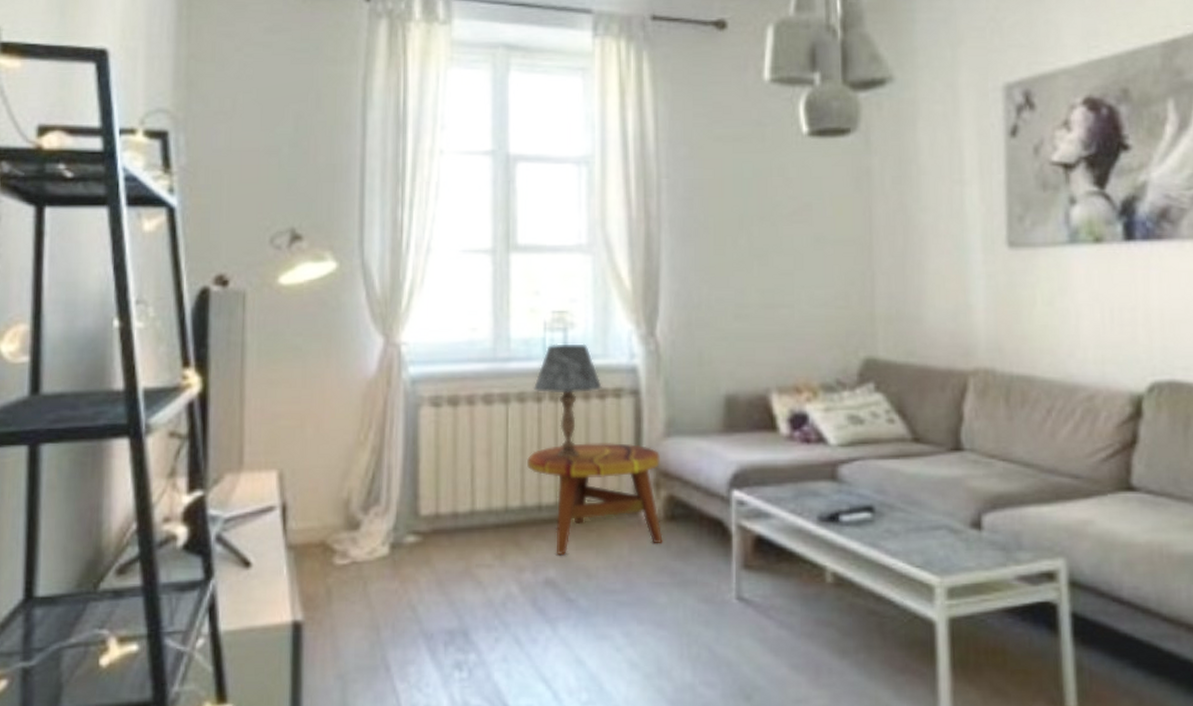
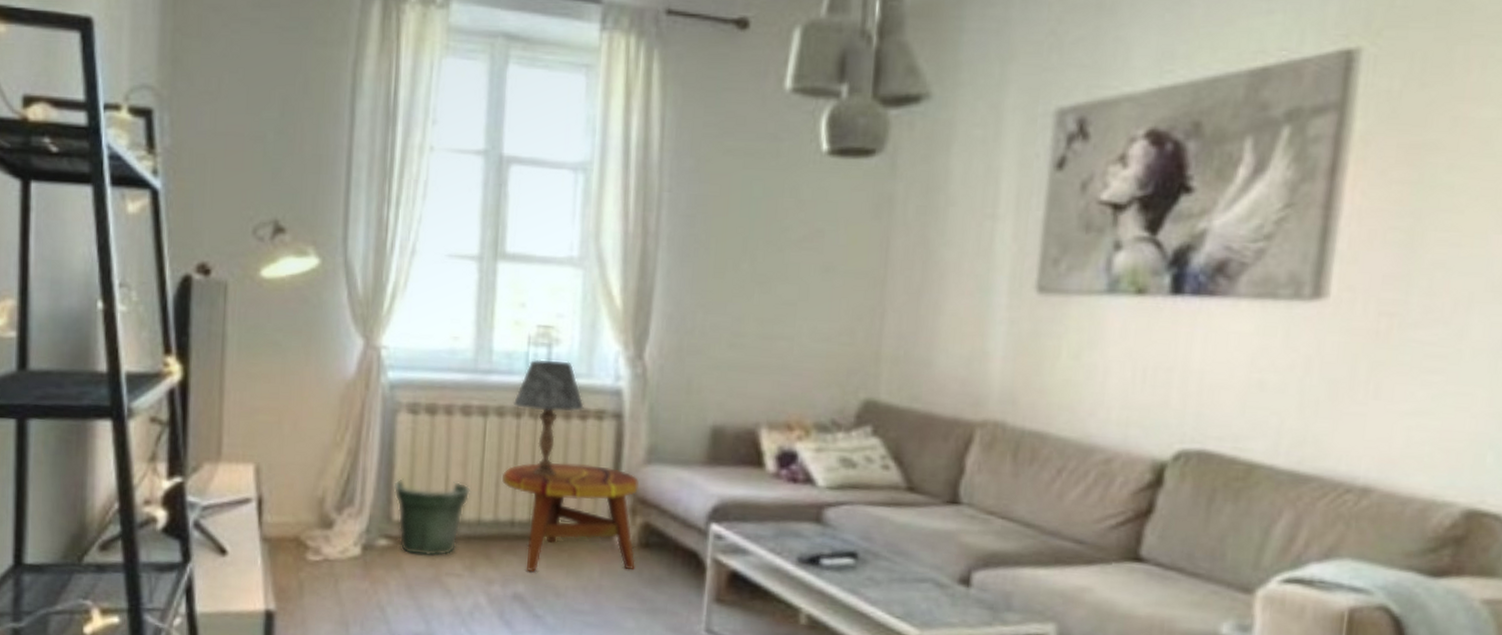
flower pot: none [419,471,497,549] -> present [393,479,472,557]

